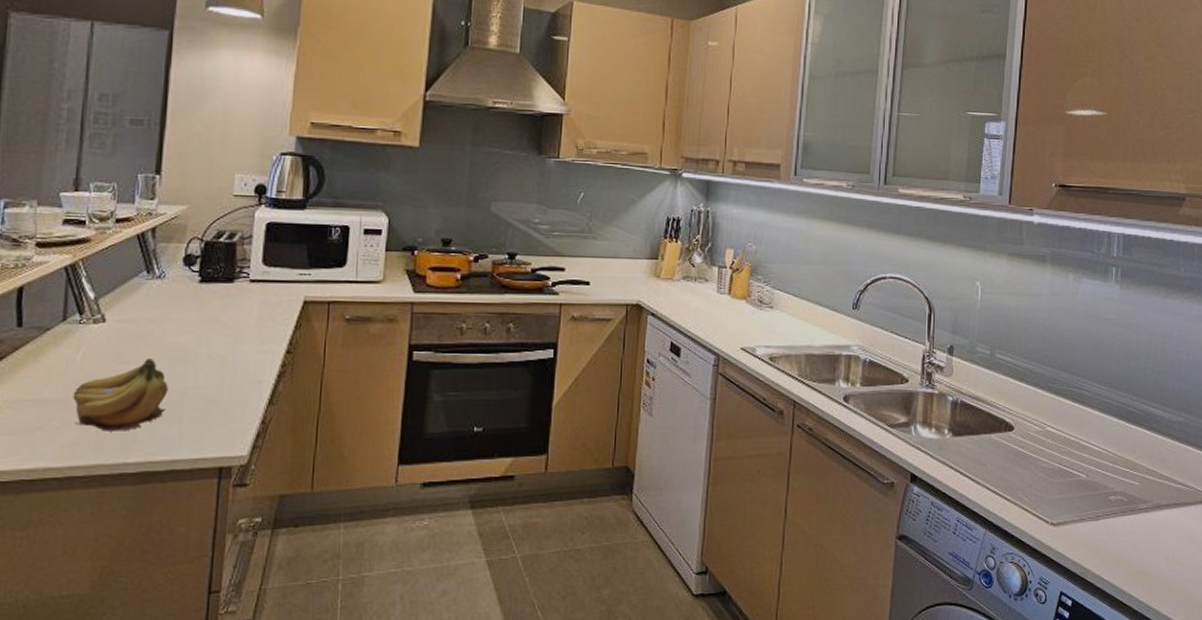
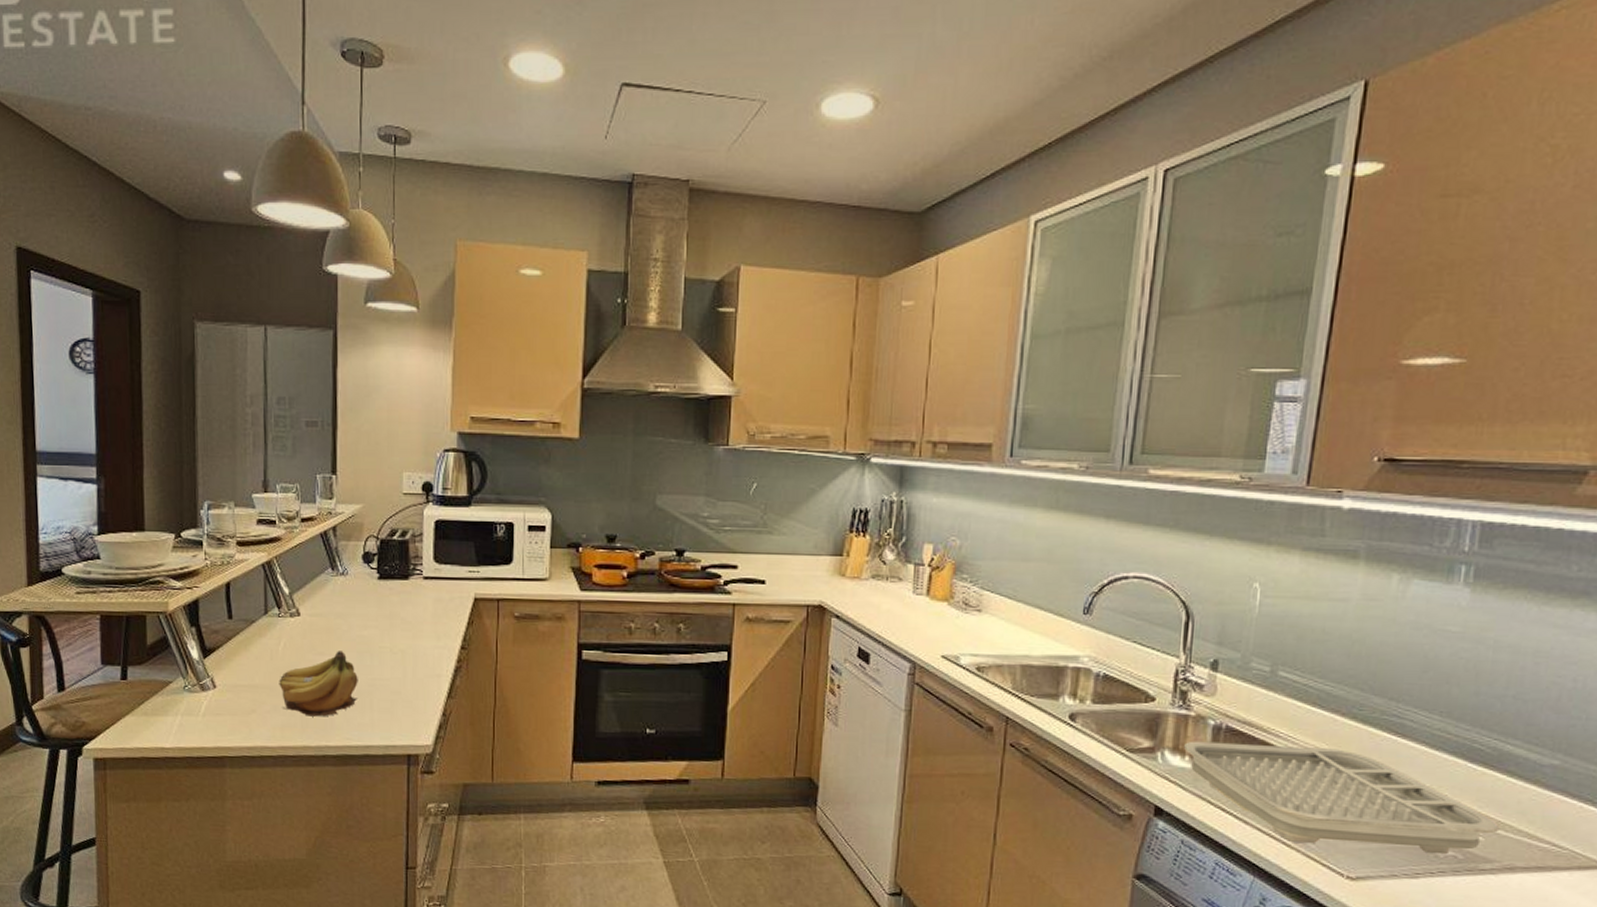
dish rack: none [931,415,1150,499] -> present [1184,741,1500,855]

